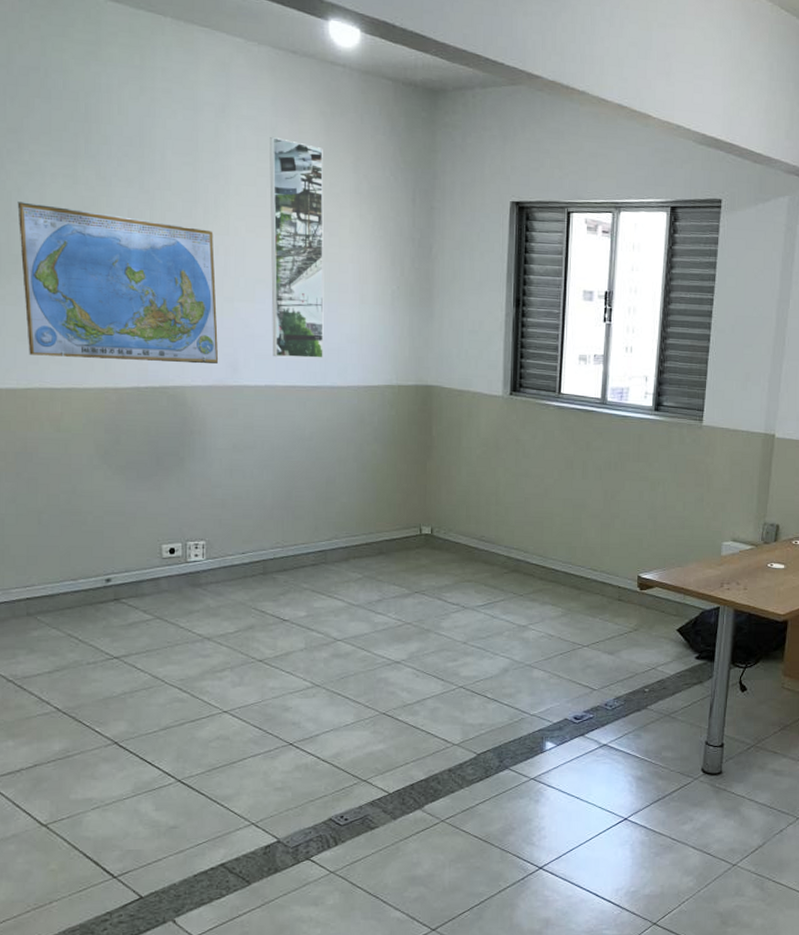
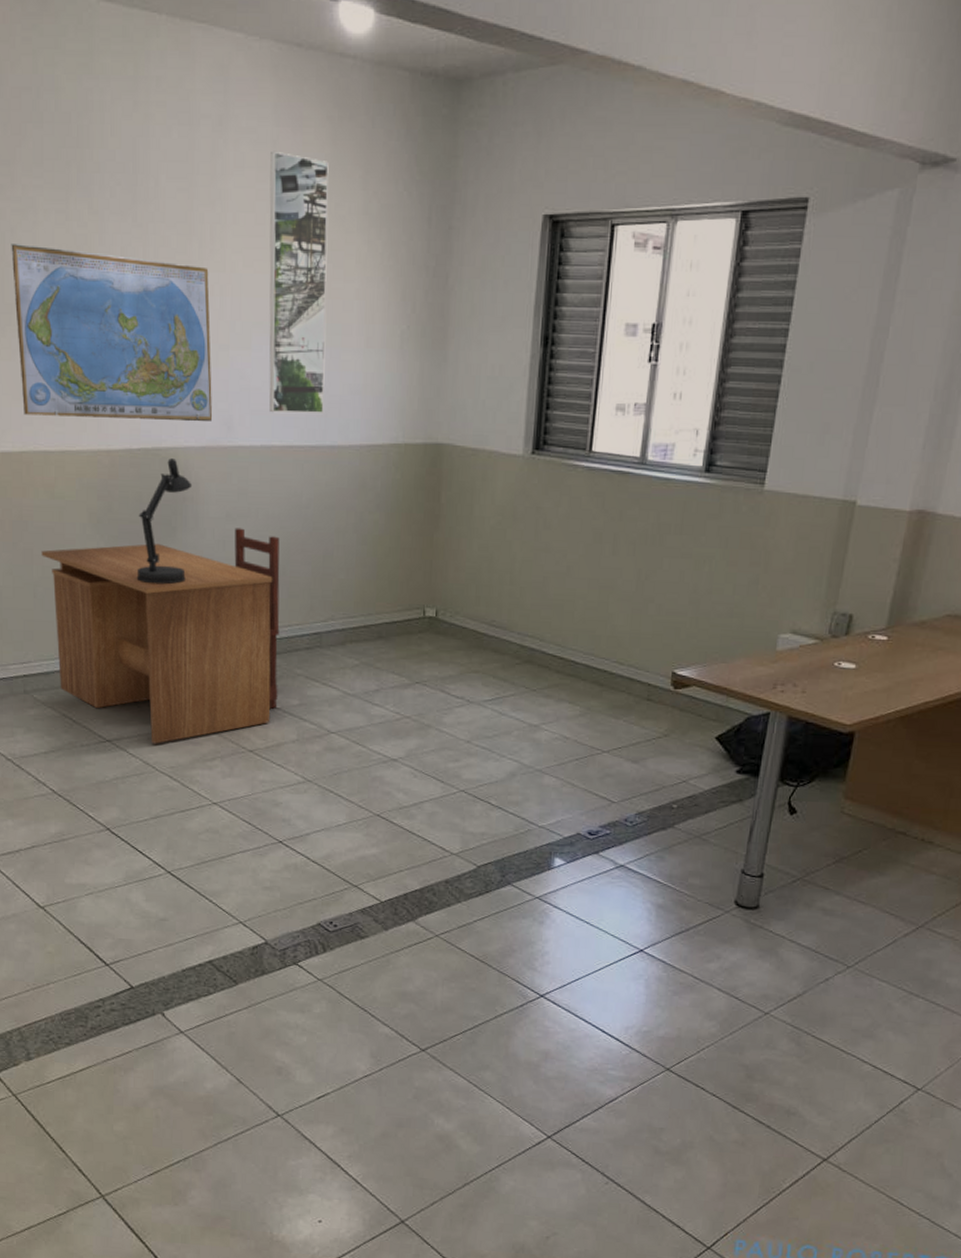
desk: none [46,396,286,659] -> present [41,458,280,744]

